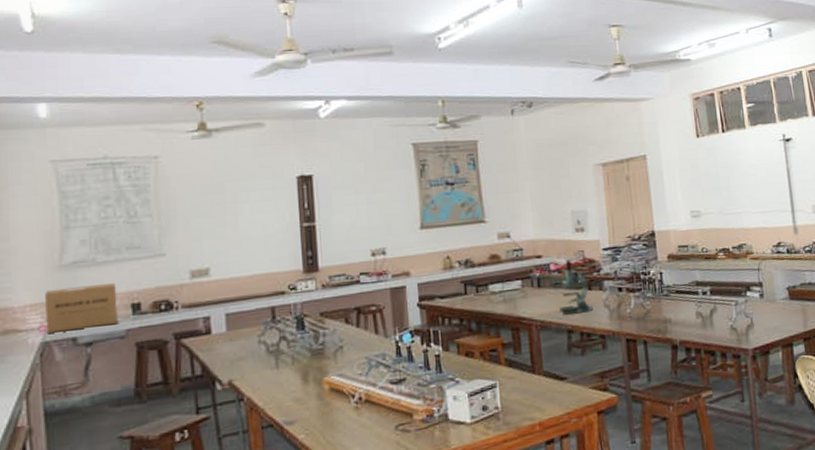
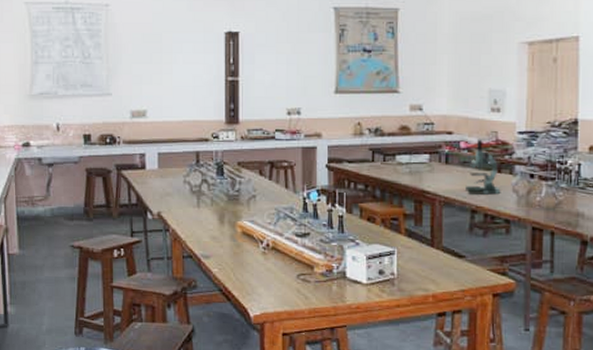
box: present [45,282,118,335] -> none [19,114,73,153]

